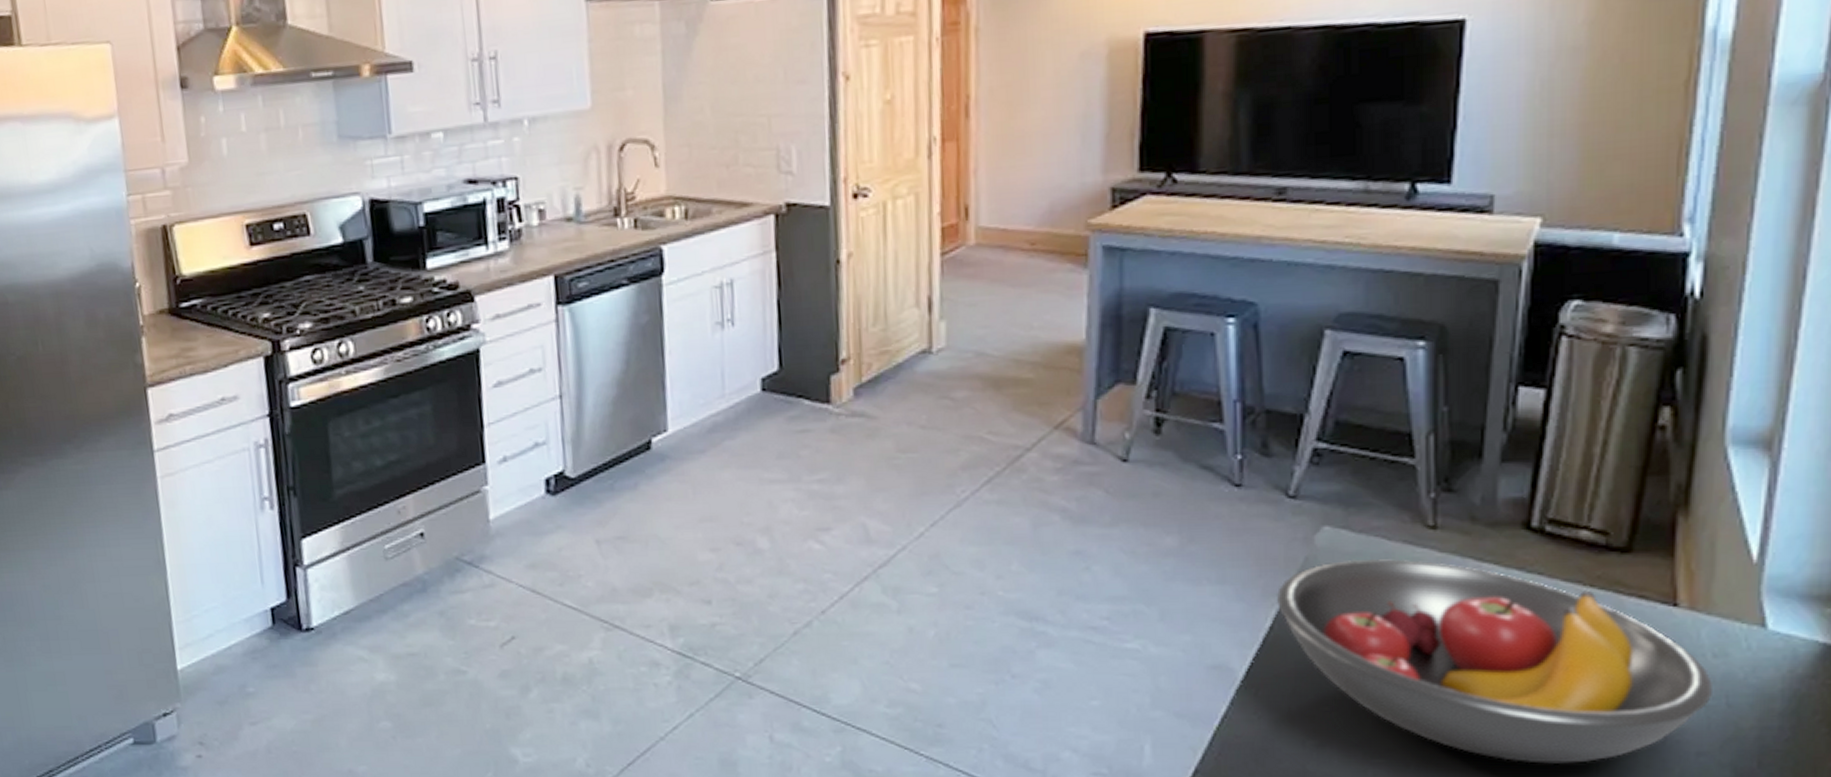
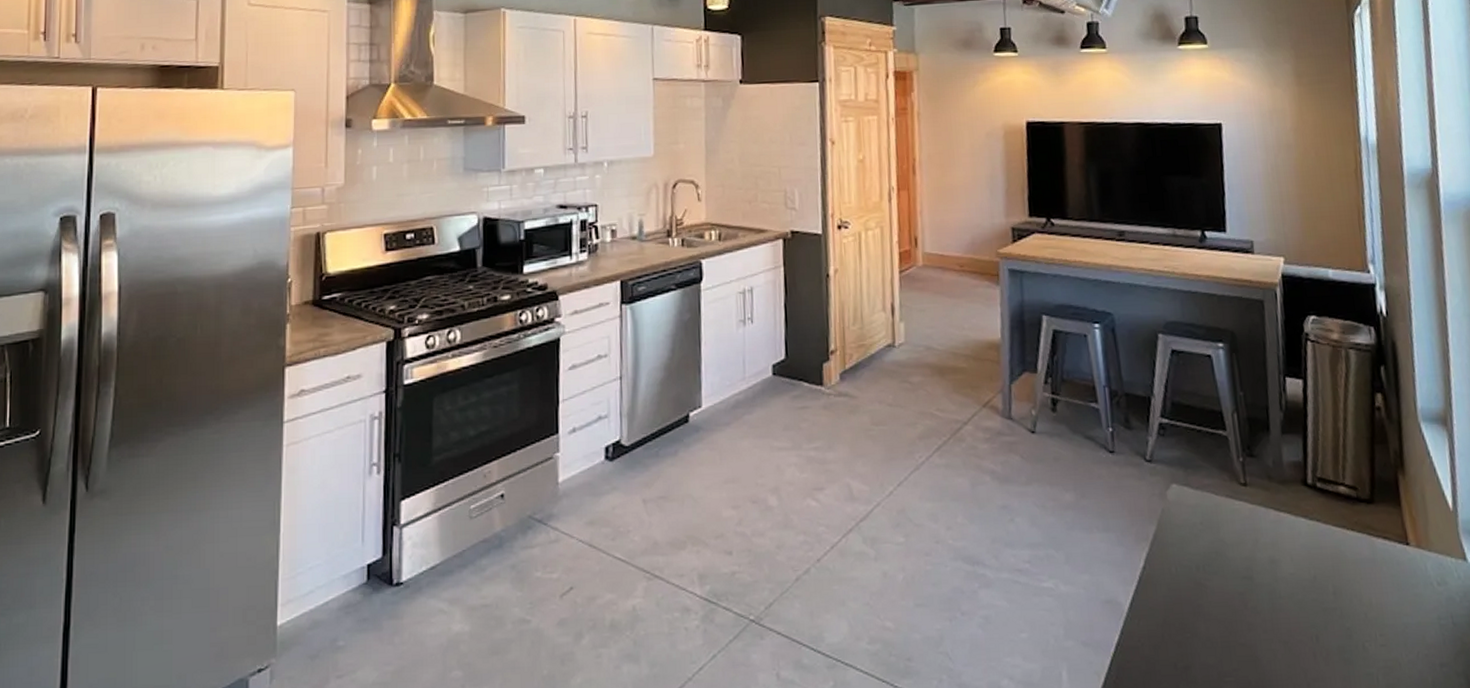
fruit bowl: present [1276,559,1714,764] -> none [1145,510,1442,677]

